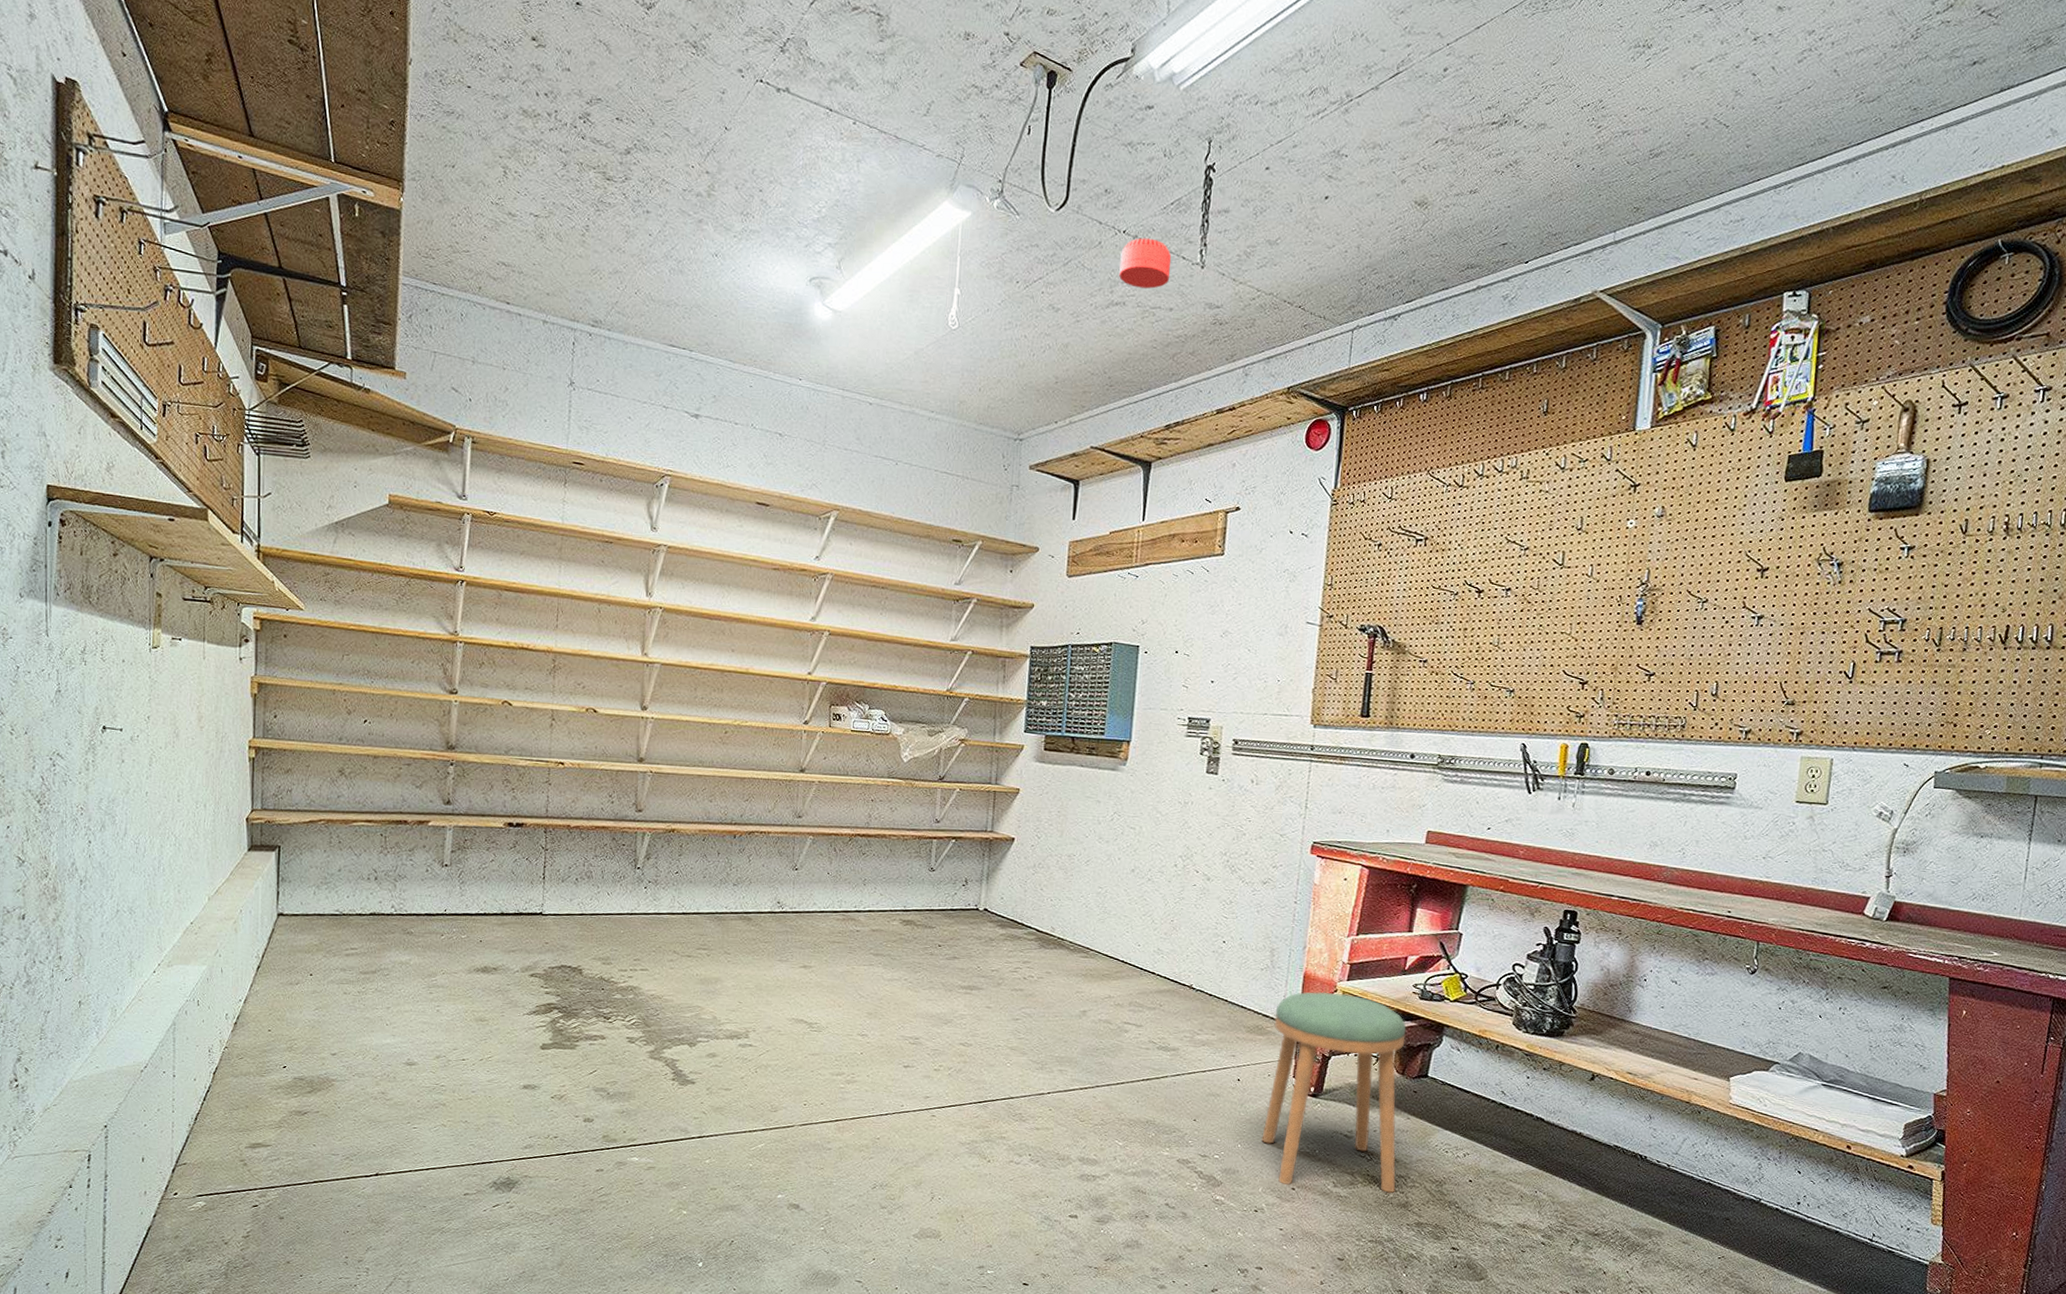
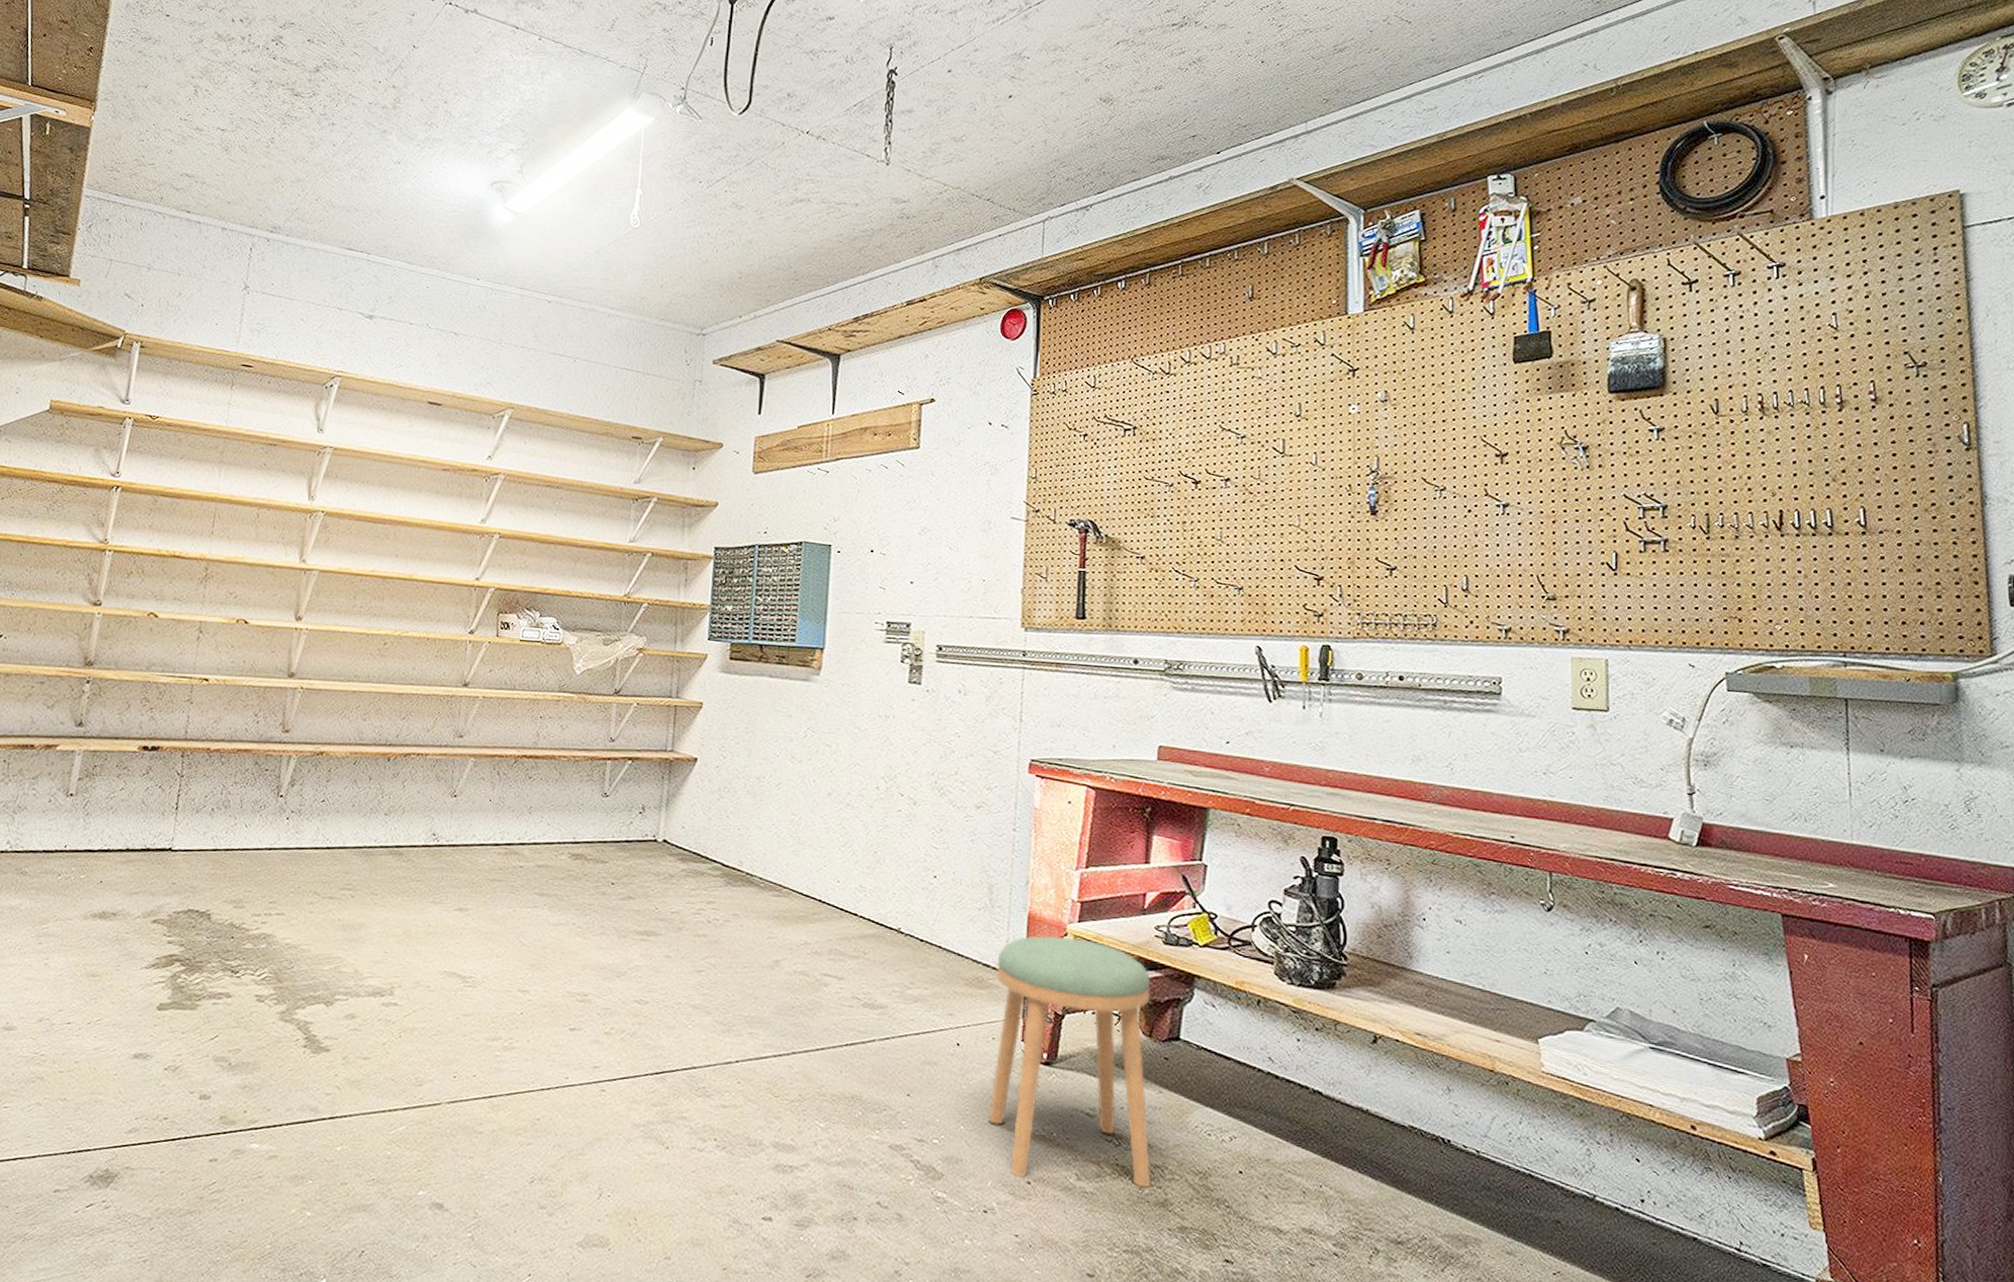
smoke detector: present [1119,238,1172,289] -> none [803,138,856,186]

